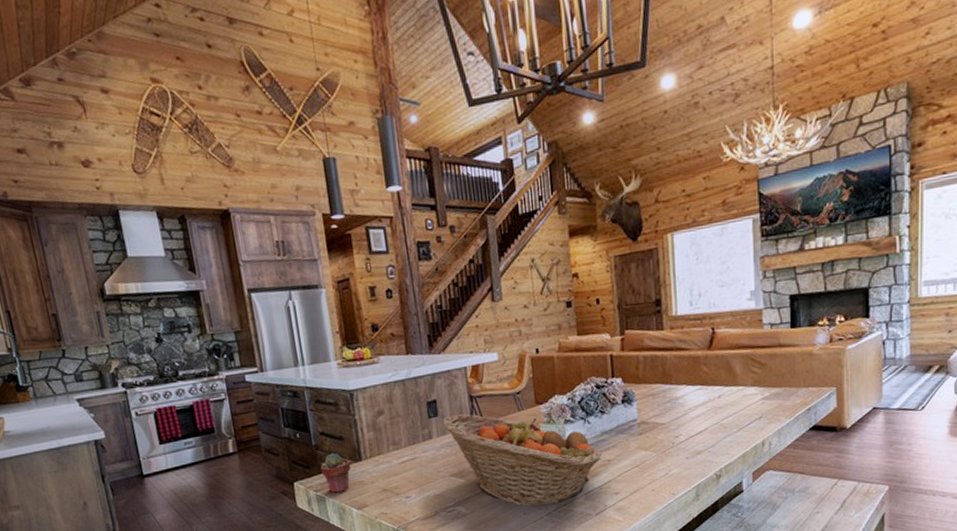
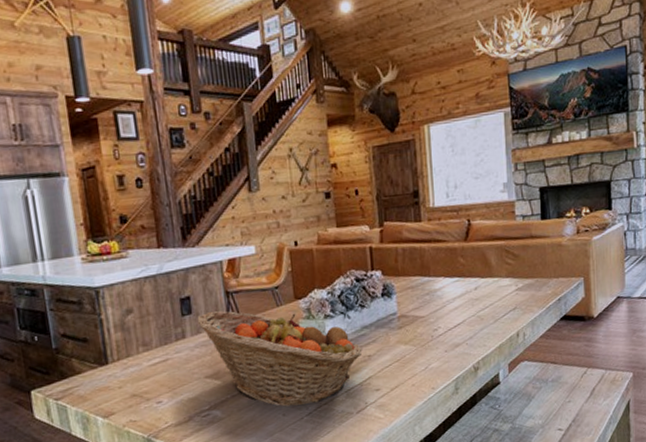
potted succulent: present [320,452,352,494] -> none [61,356,97,401]

